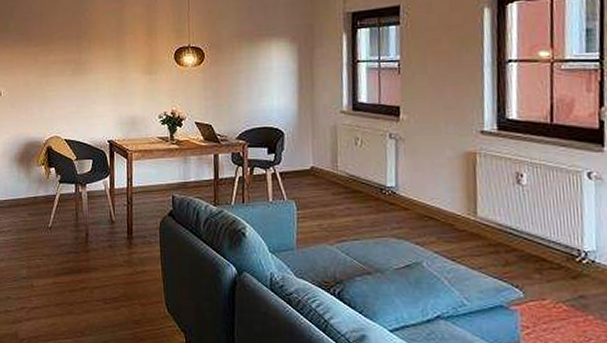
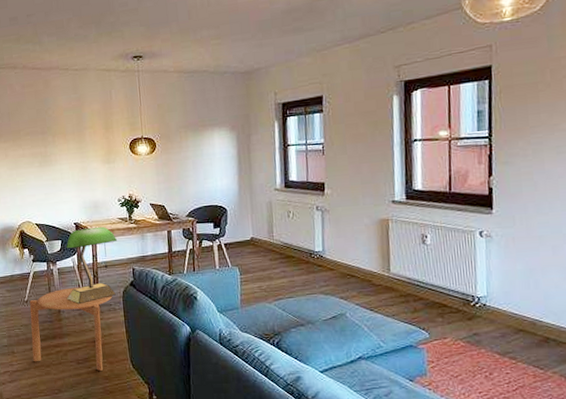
side table: none [53,214,148,313] -> present [29,287,113,371]
table lamp: none [95,146,157,235] -> present [66,226,118,305]

